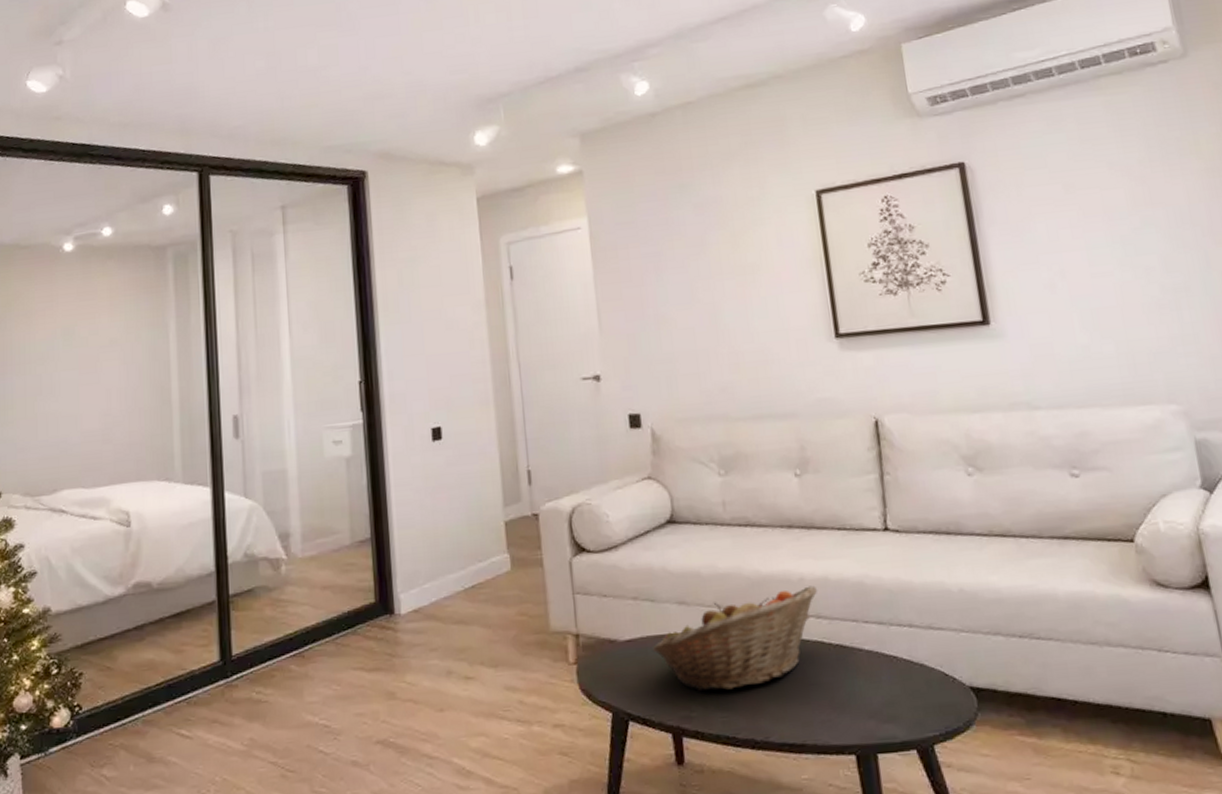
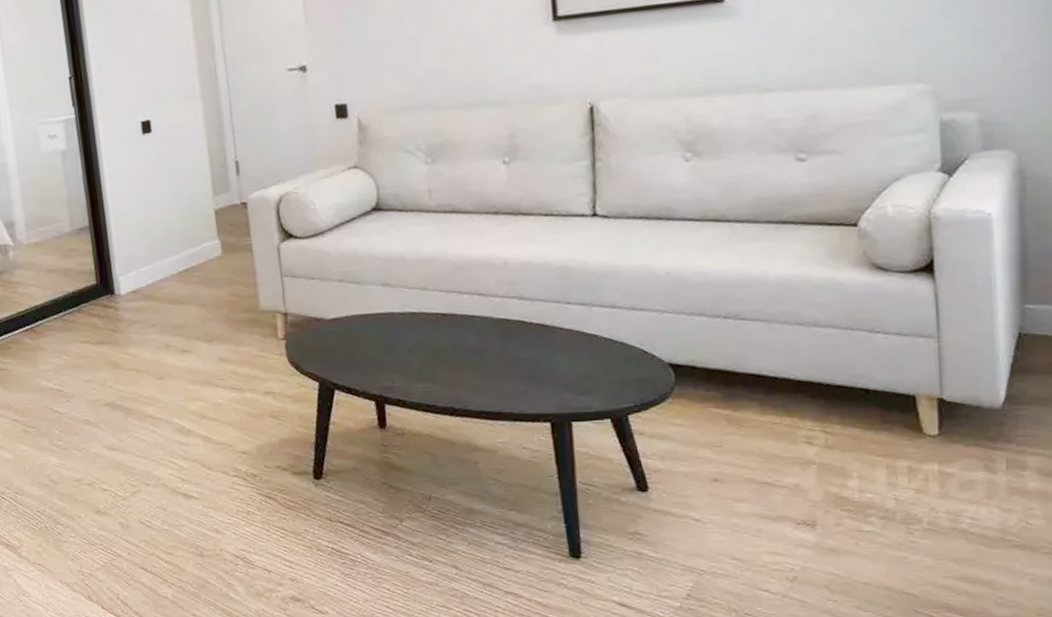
fruit basket: present [652,585,818,692] -> none [357,269,522,365]

